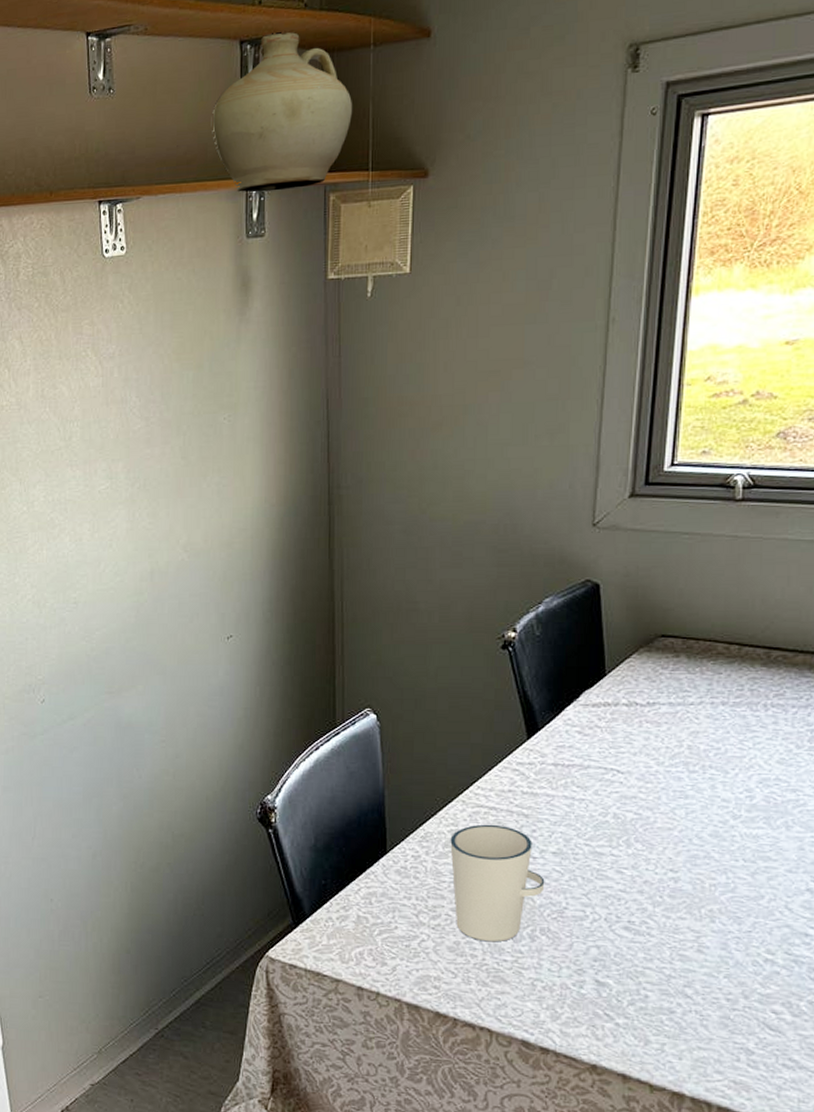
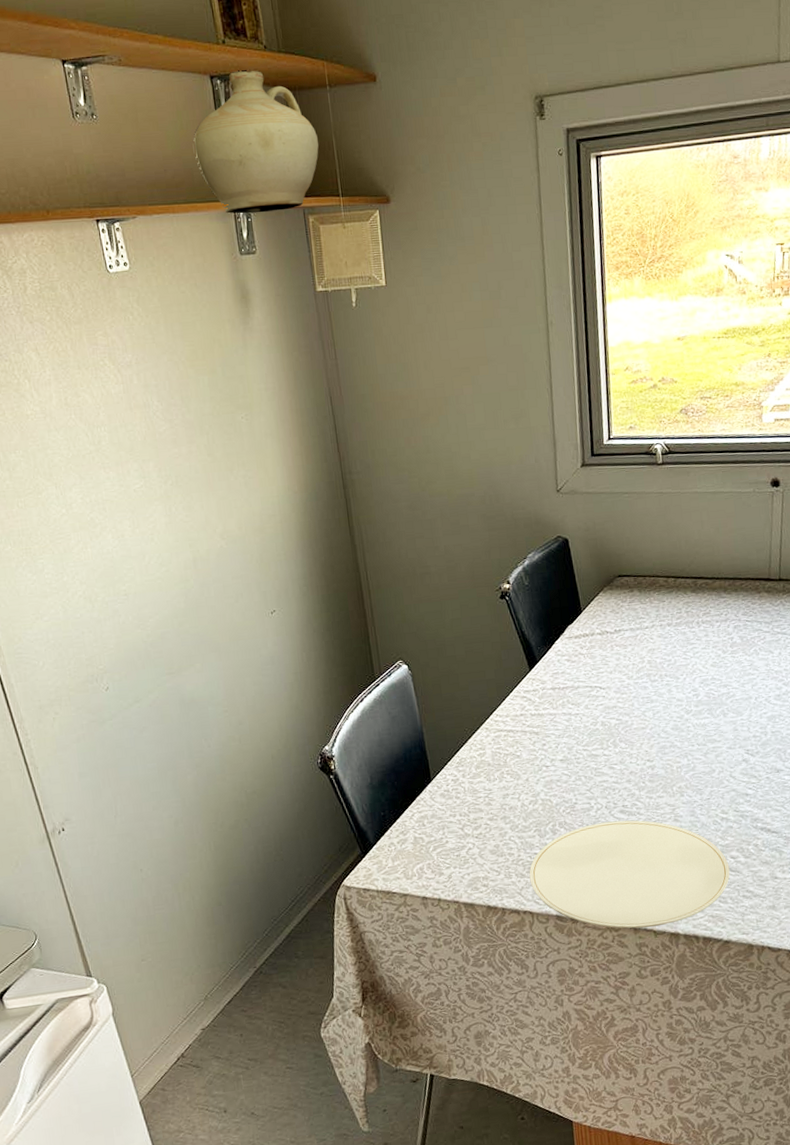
cup: present [450,824,545,942] -> none [480,744,558,841]
plate: none [493,937,768,1080] -> present [529,820,730,929]

